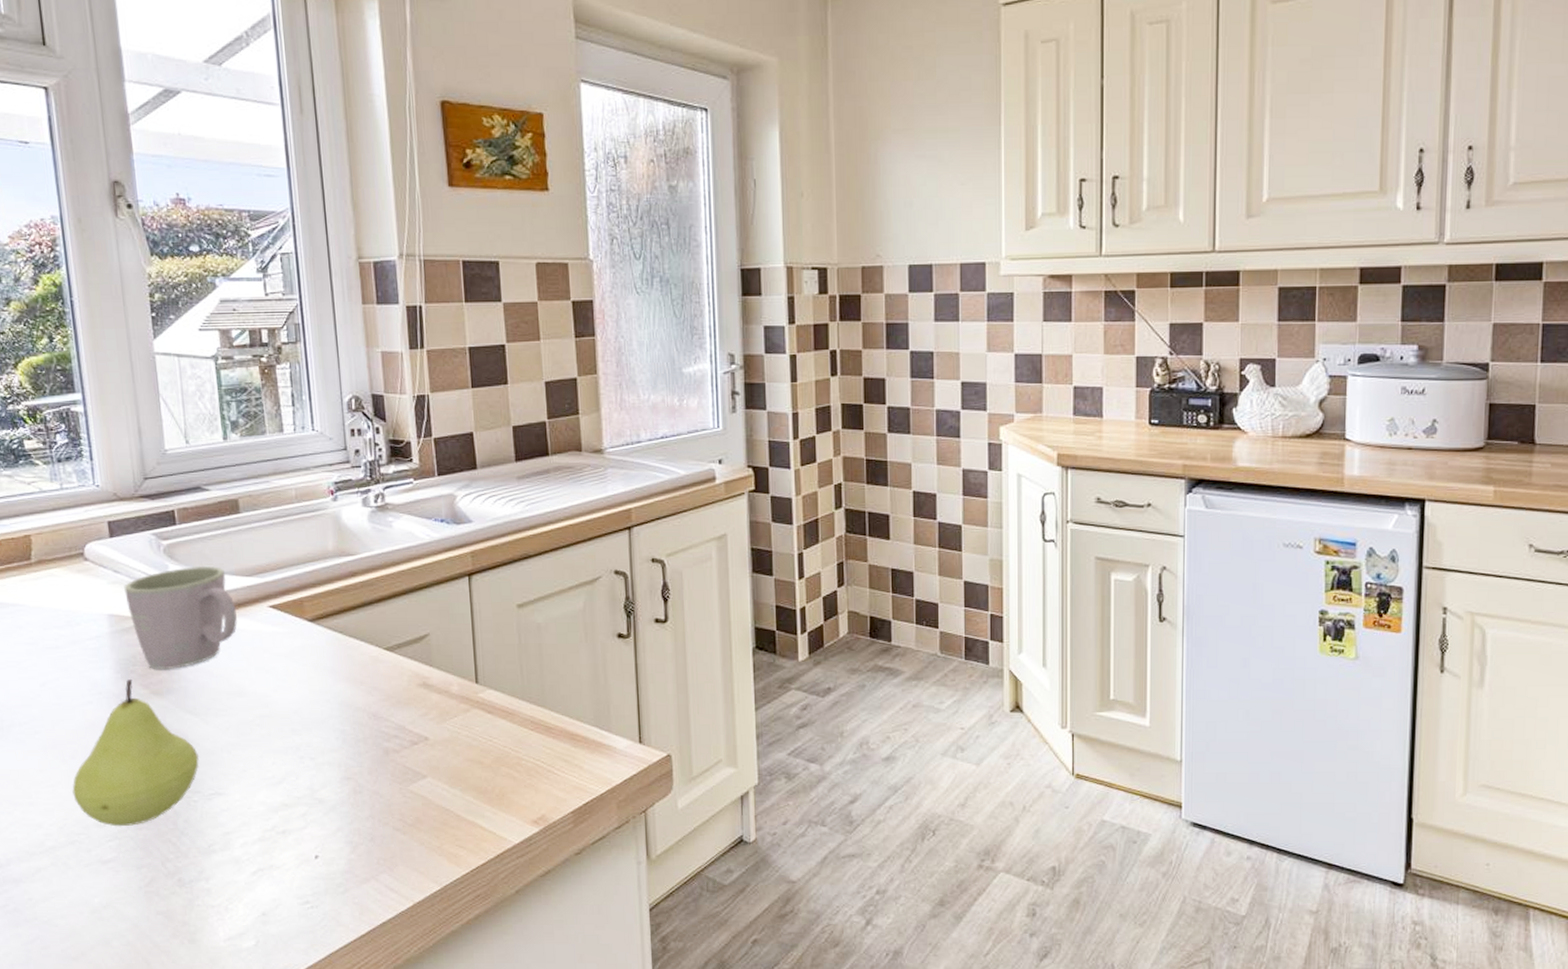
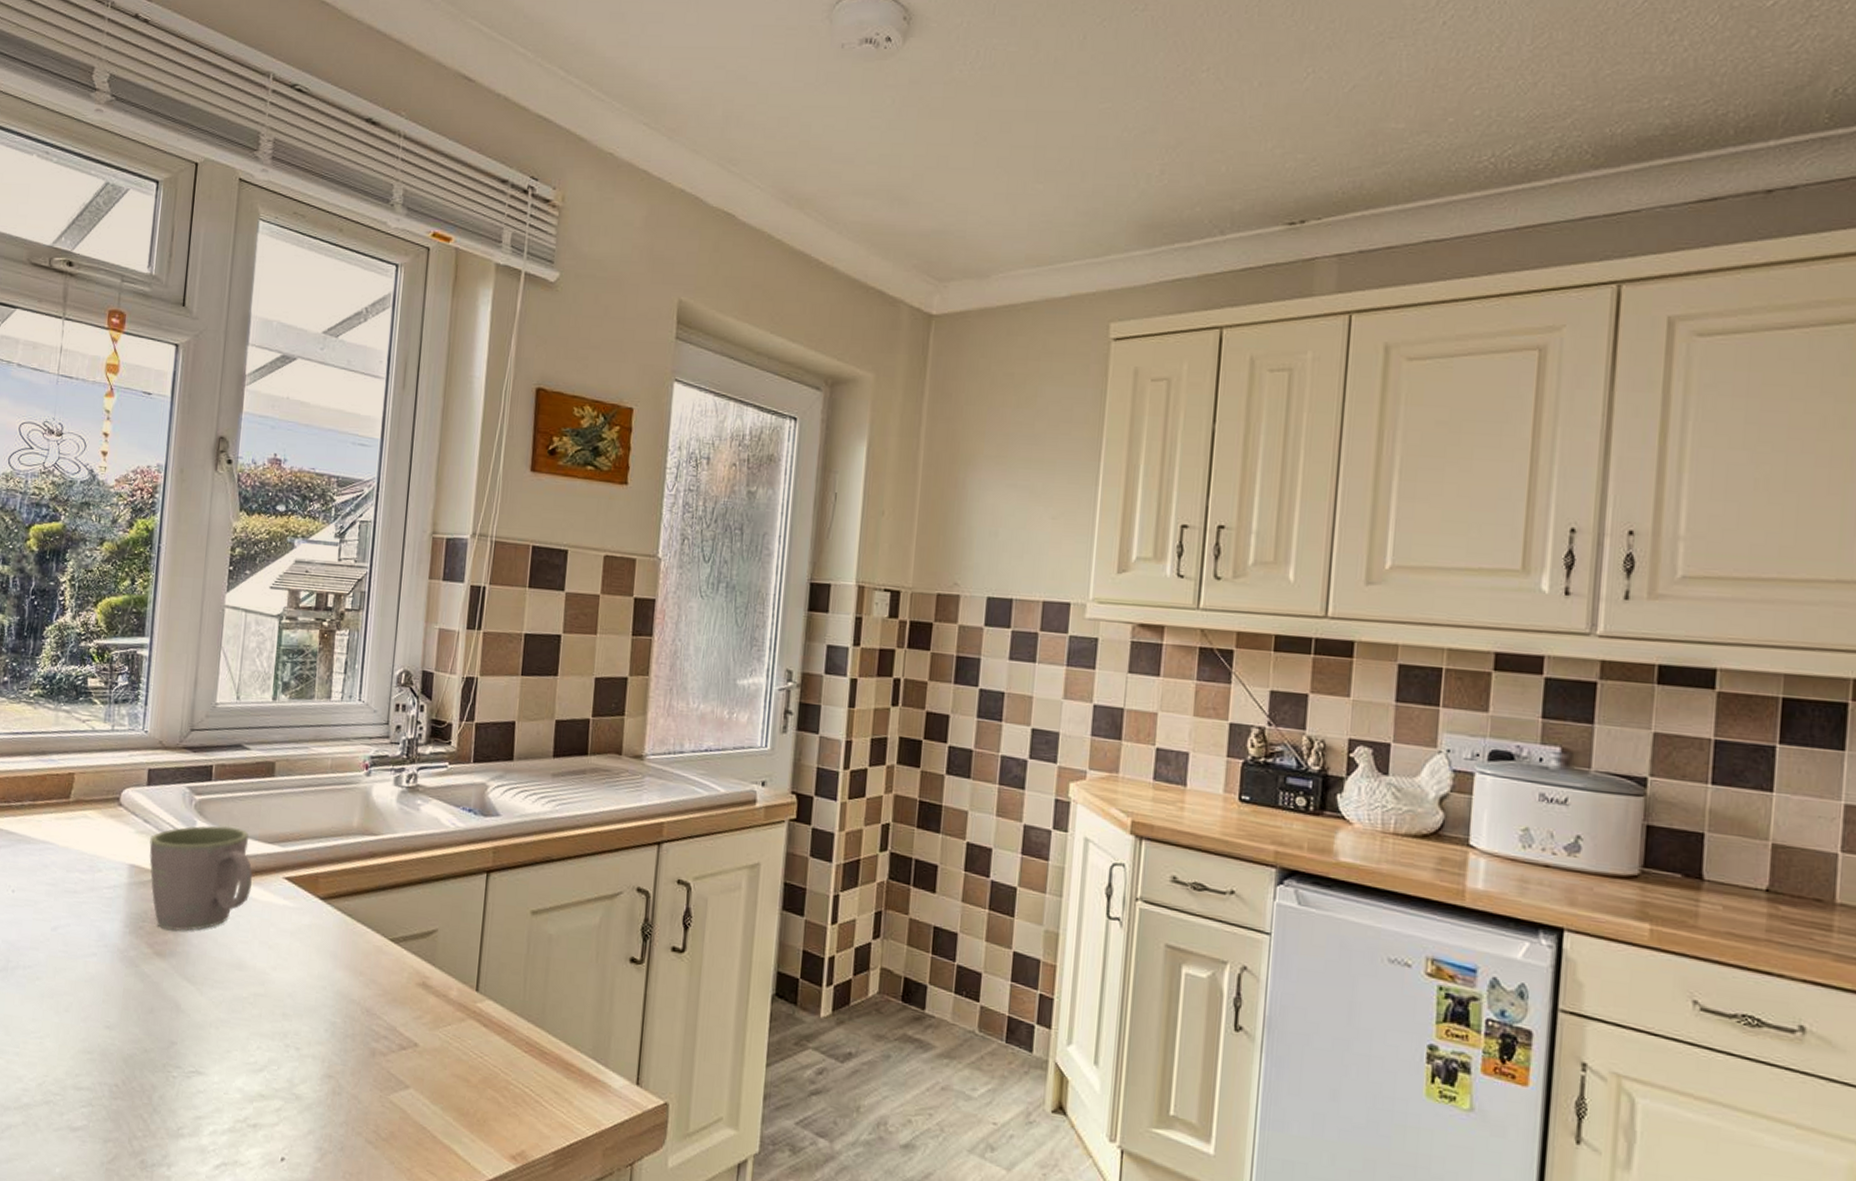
fruit: present [72,678,200,827] -> none [58,934,187,1094]

